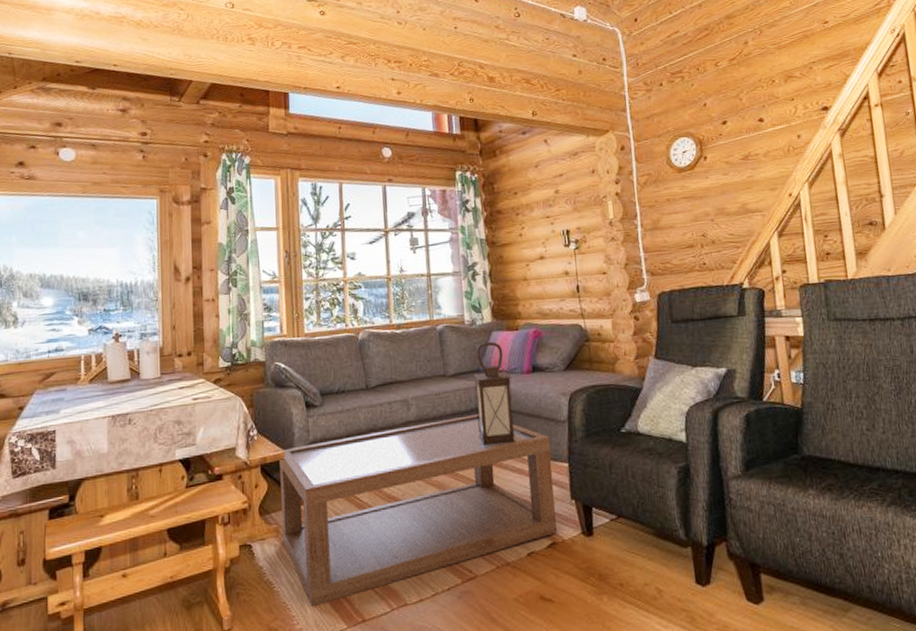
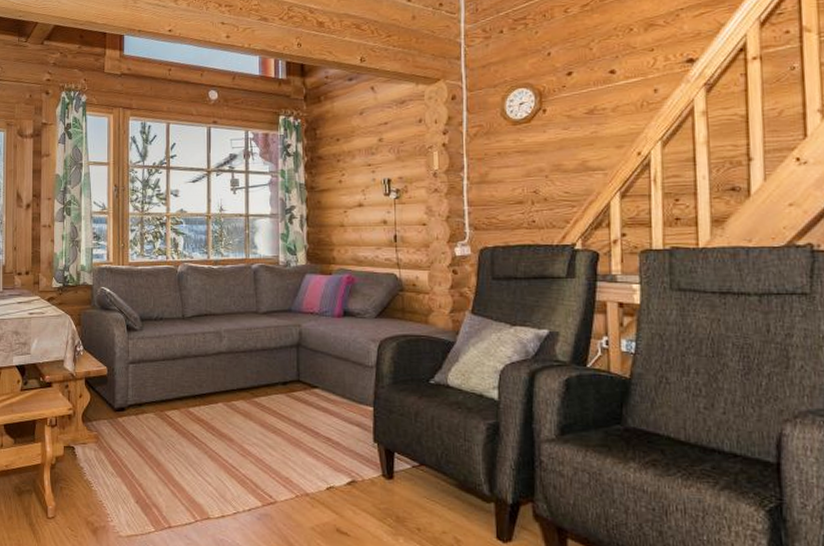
coffee table: present [279,413,558,608] -> none [102,351,358,509]
lantern: present [474,341,516,446] -> none [284,283,323,383]

